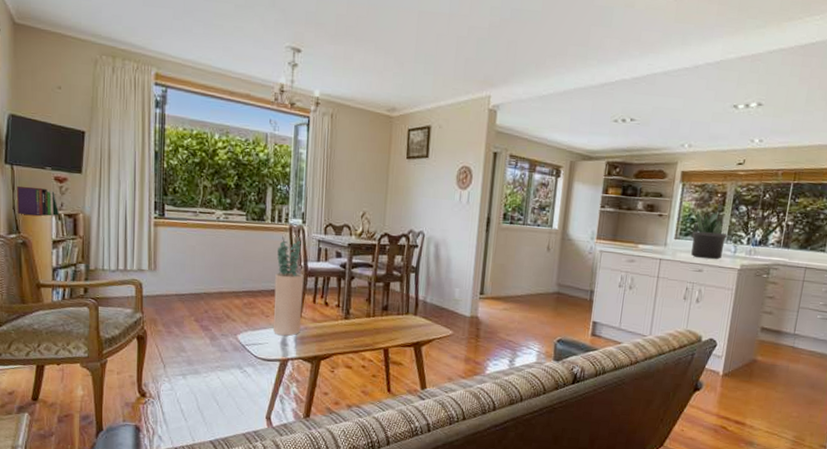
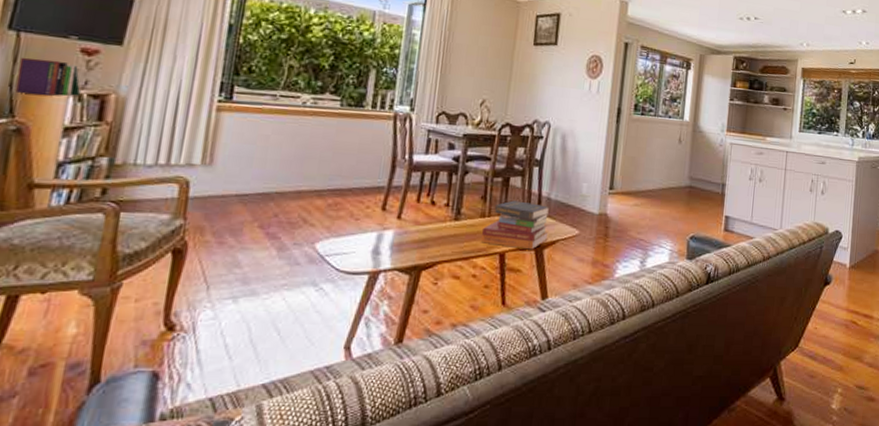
vase: present [273,232,304,337] -> none [363,120,409,243]
books: none [367,303,426,347] -> present [480,200,549,250]
planter: present [691,209,727,260] -> none [814,104,845,153]

